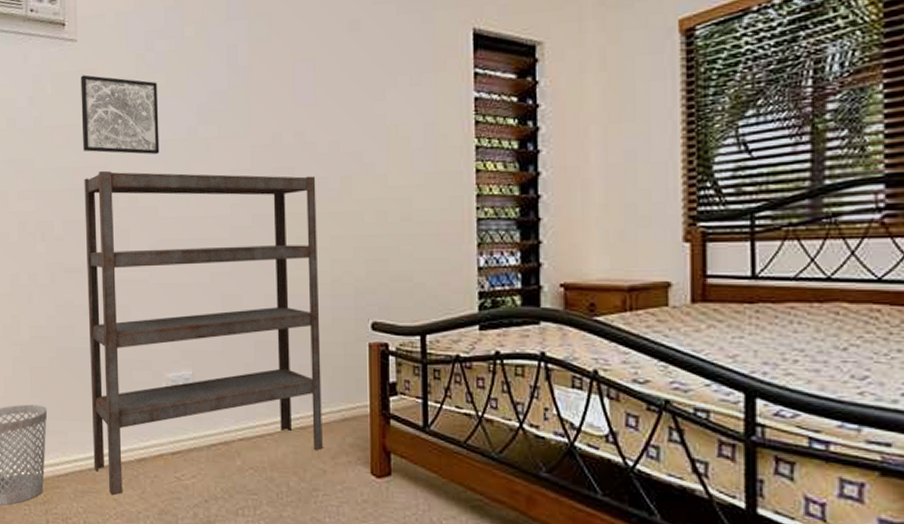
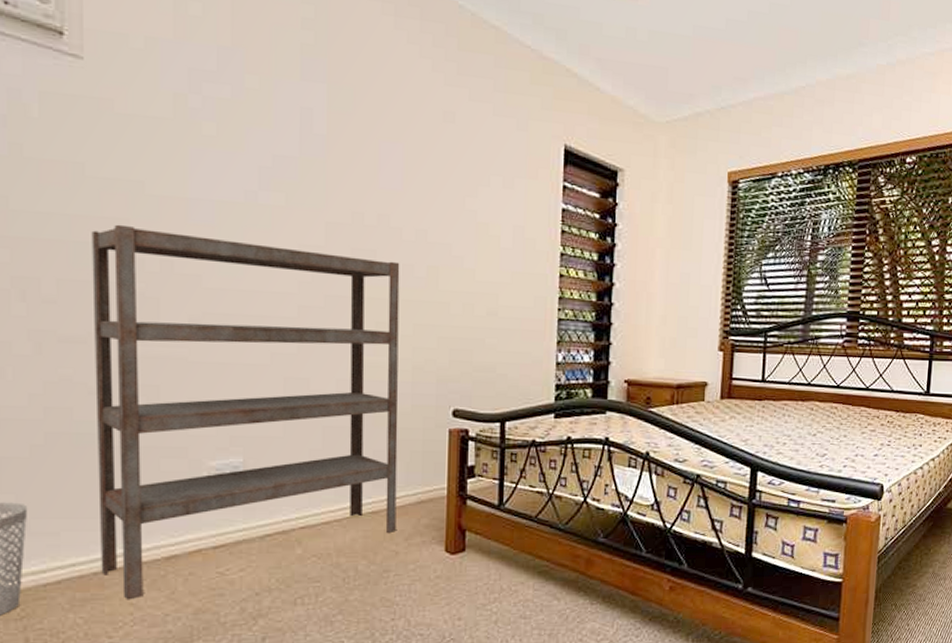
wall art: present [81,75,160,155] -> none [88,103,206,215]

